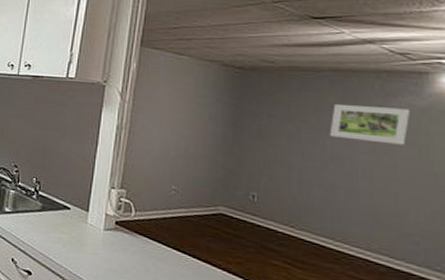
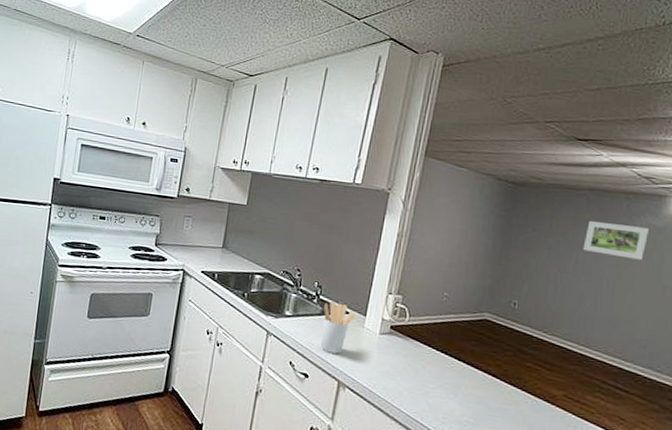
utensil holder: none [43,197,77,251] -> present [321,302,356,354]

